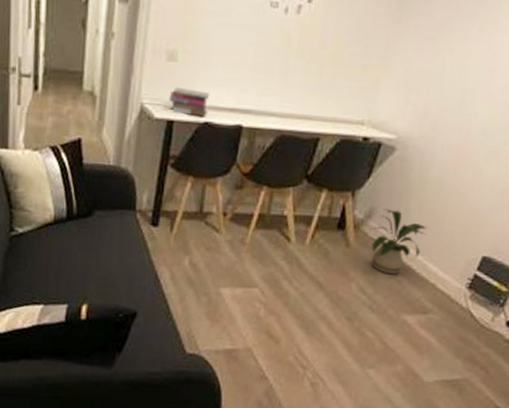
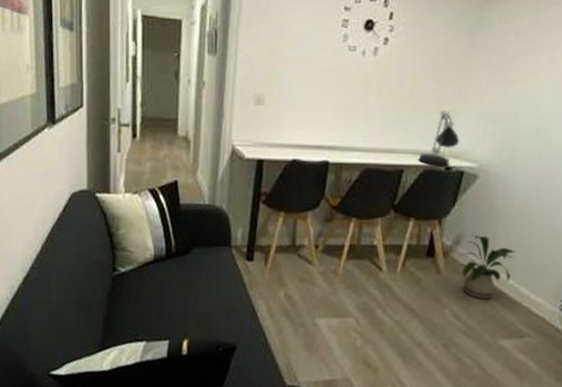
books: present [169,86,210,117] -> none [258,128,296,155]
desk lamp: none [336,76,380,137] -> present [418,110,460,166]

